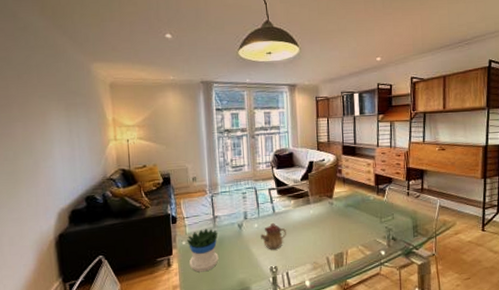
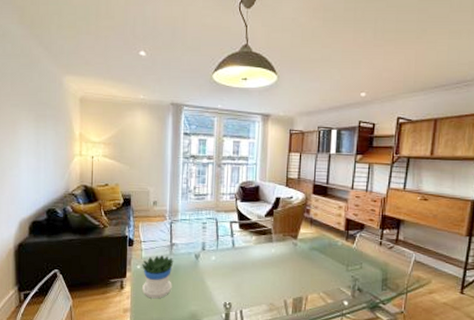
teapot: present [261,222,286,250] -> none [217,257,244,286]

